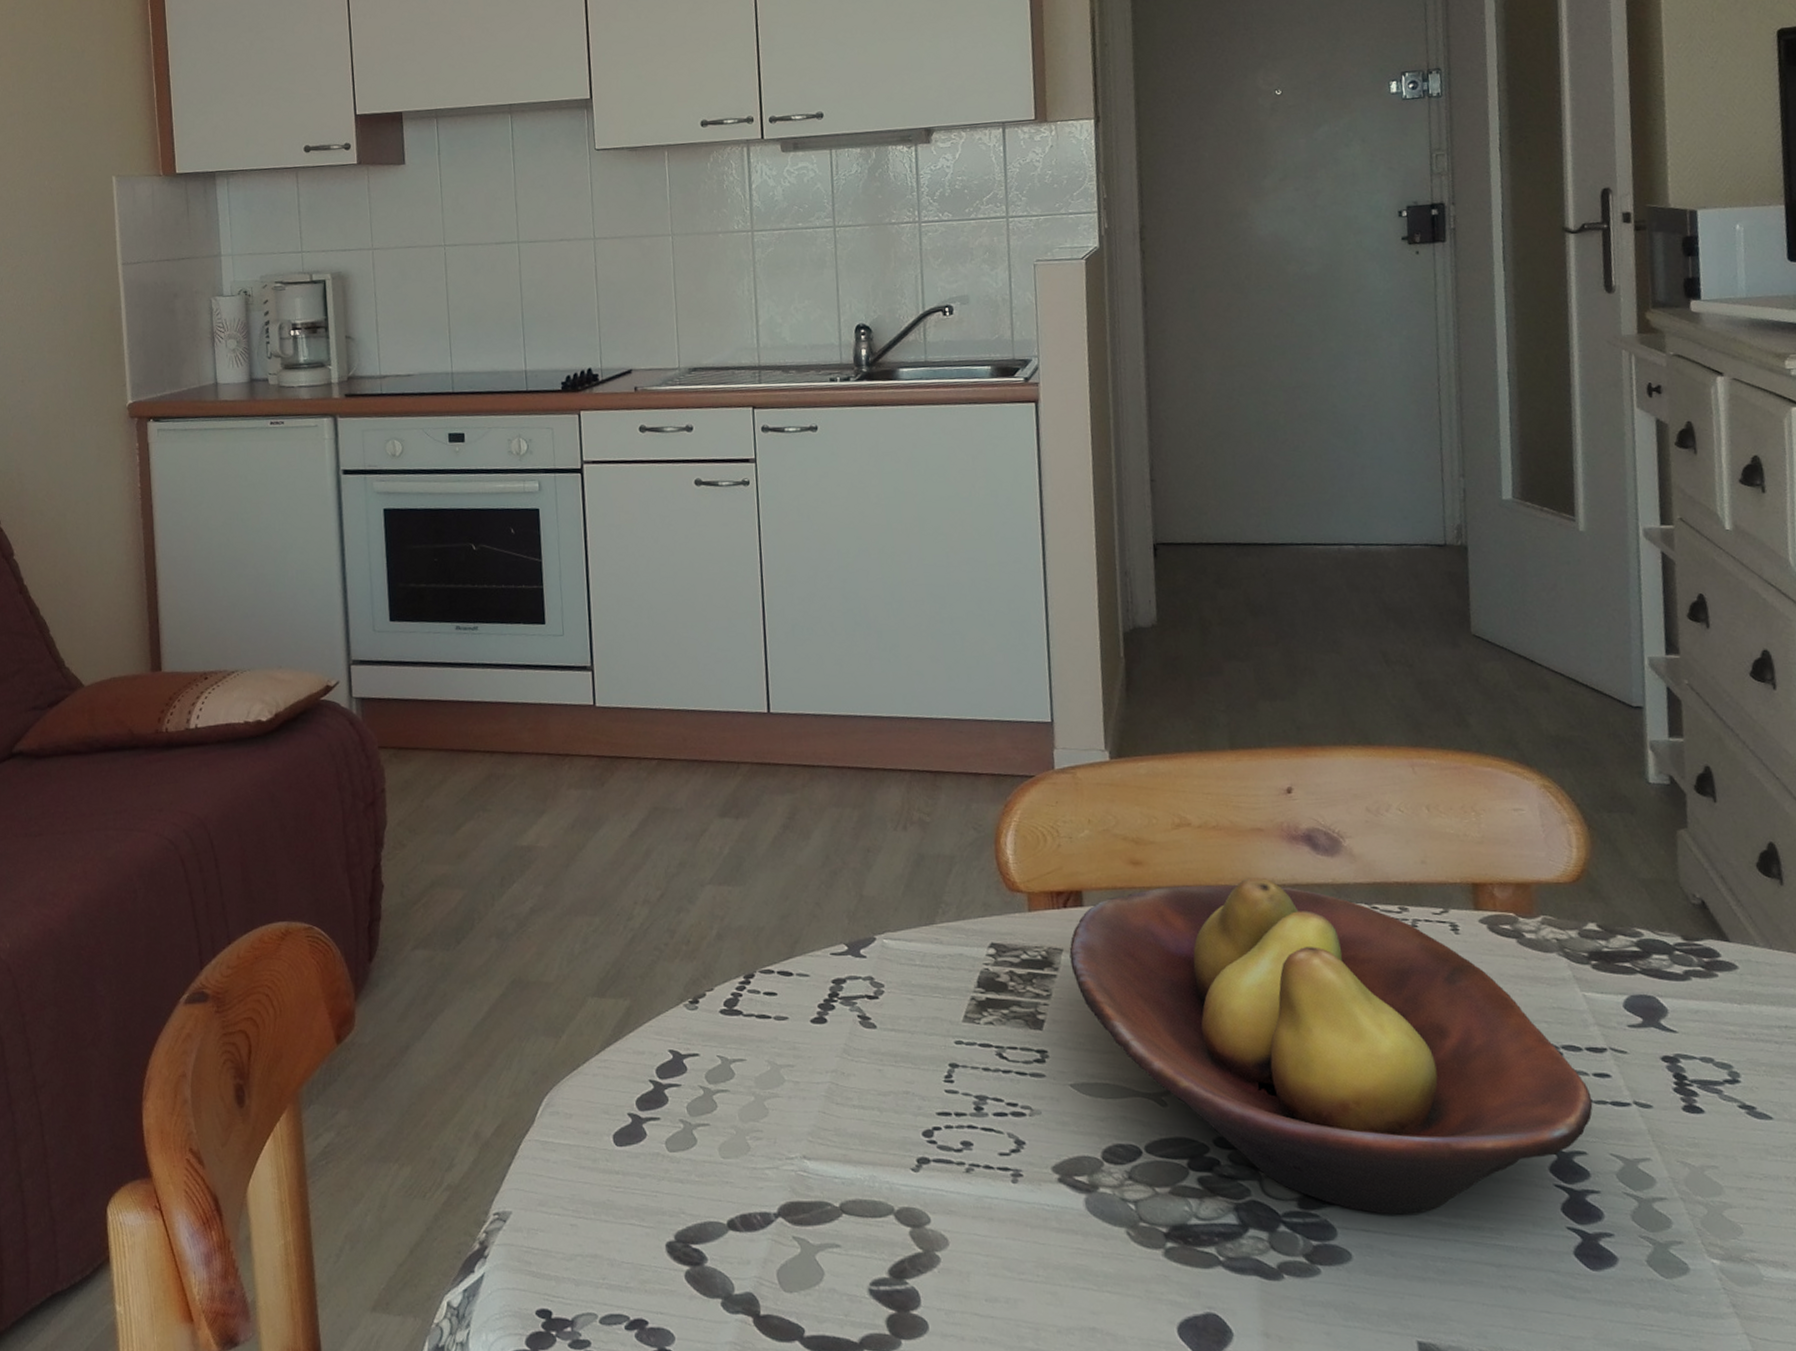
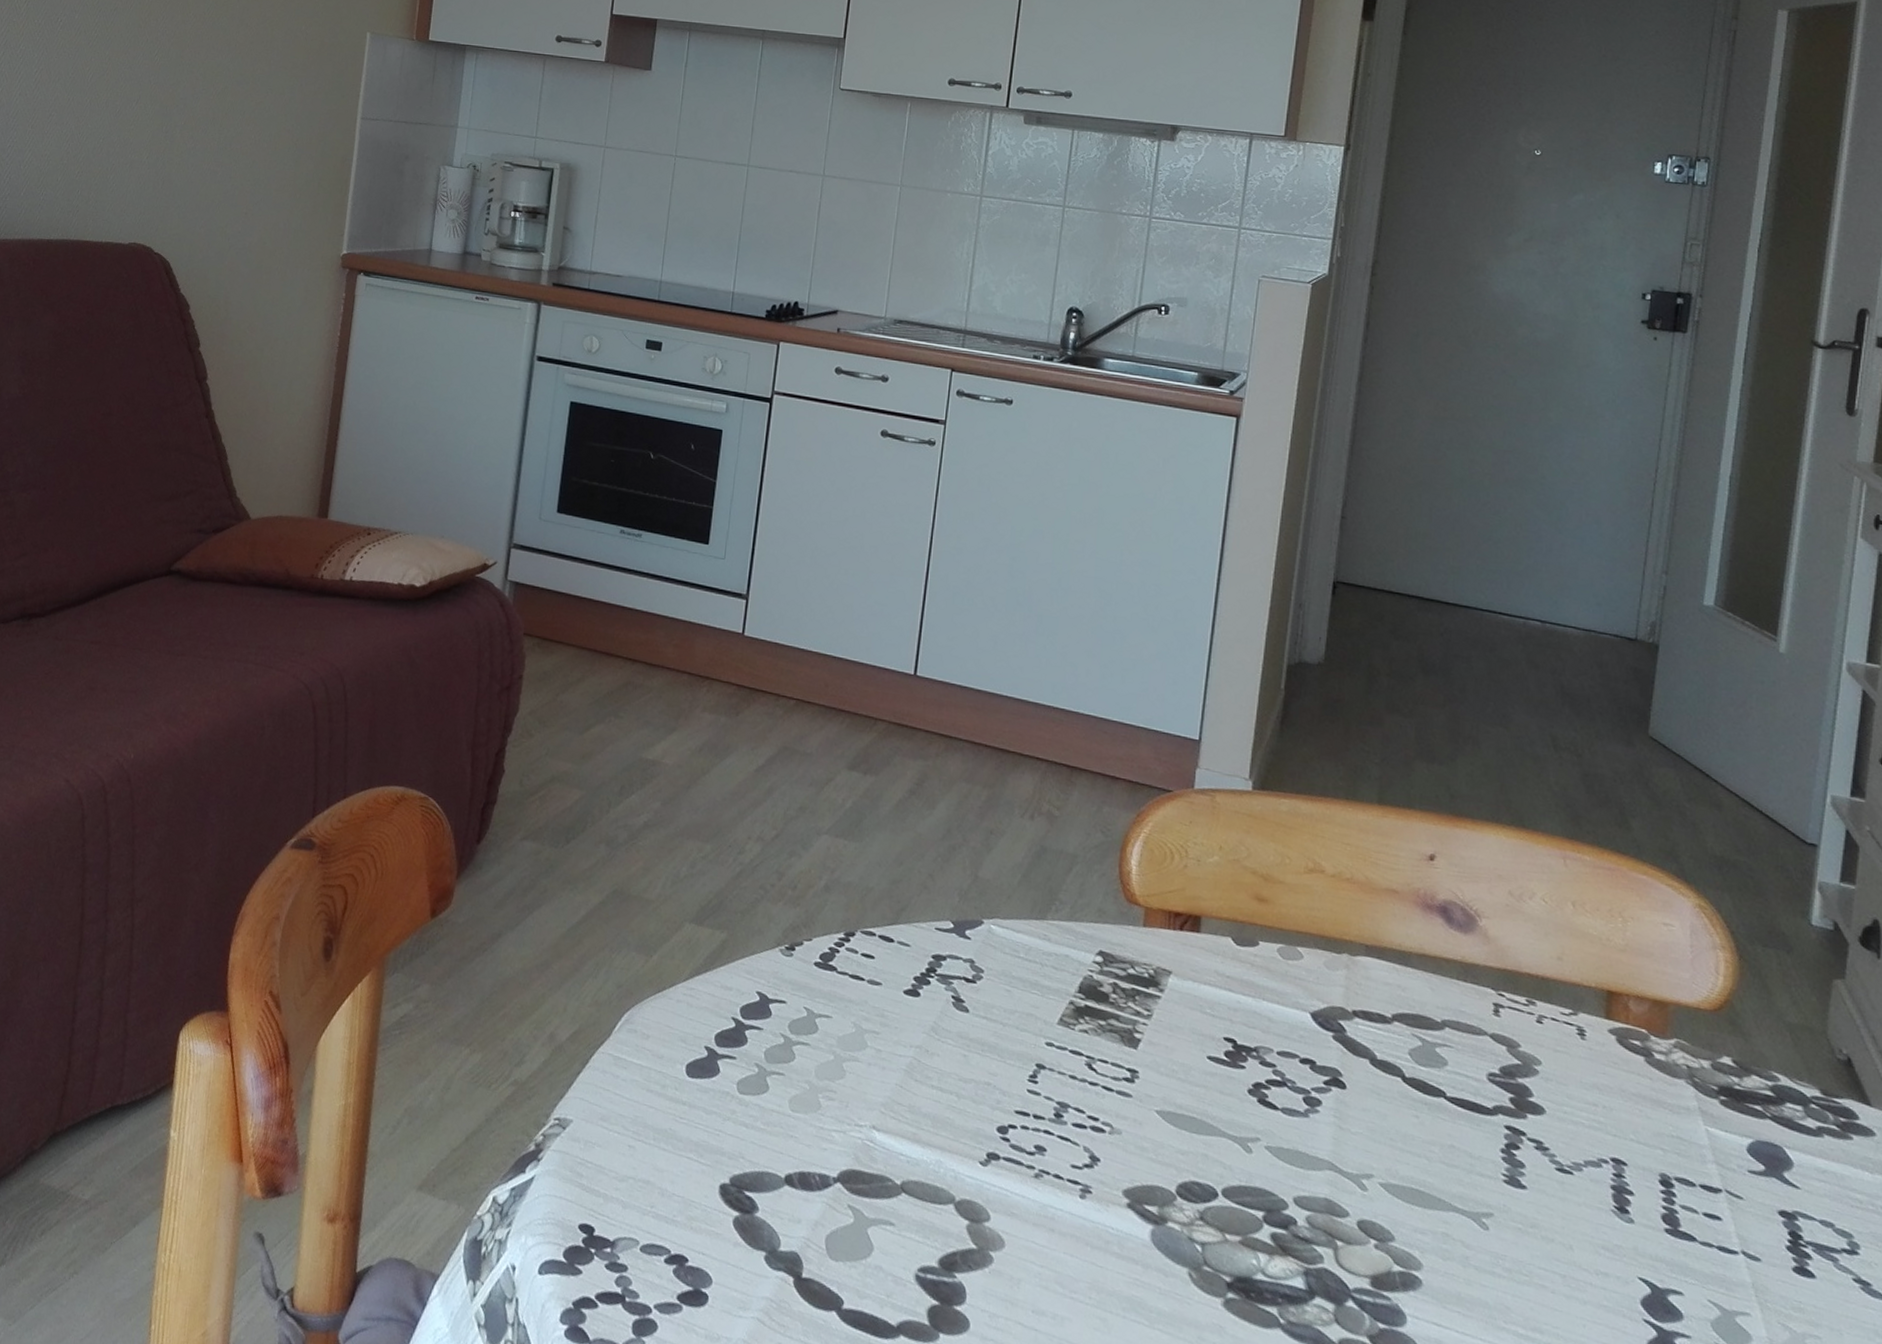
fruit bowl: present [1069,877,1593,1215] -> none [1177,928,1698,1319]

